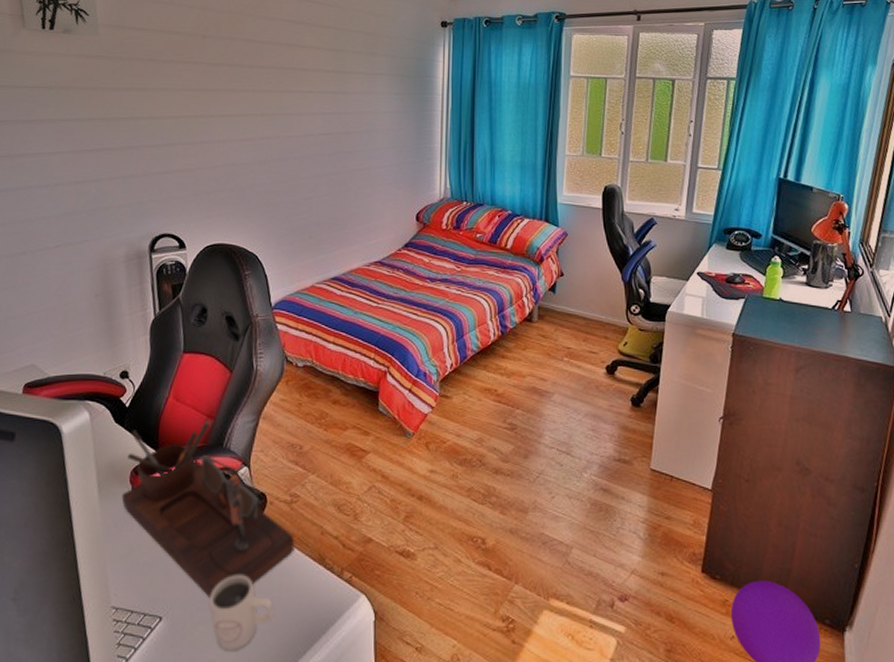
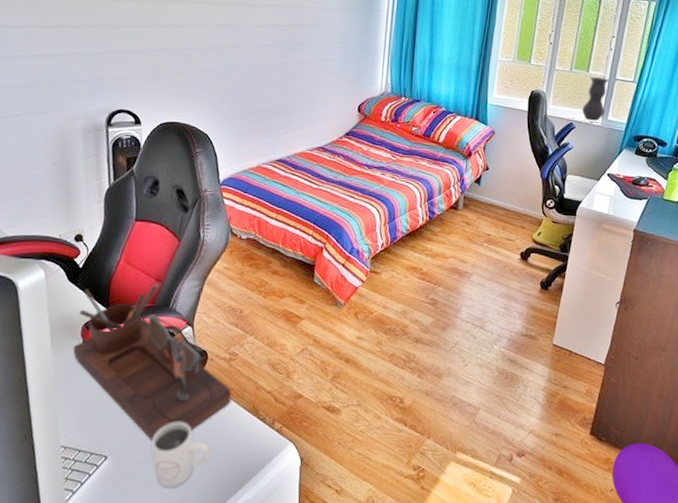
vase: none [662,167,692,216] -> present [581,77,610,122]

